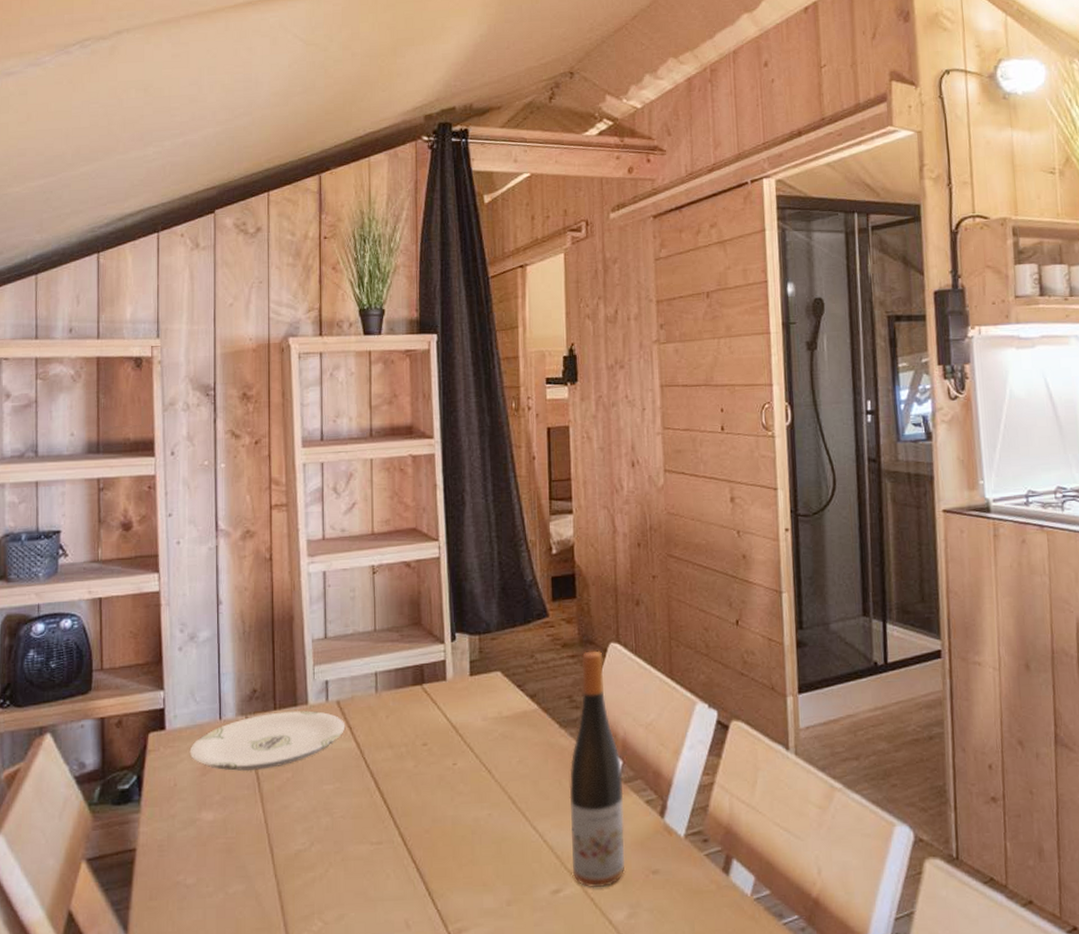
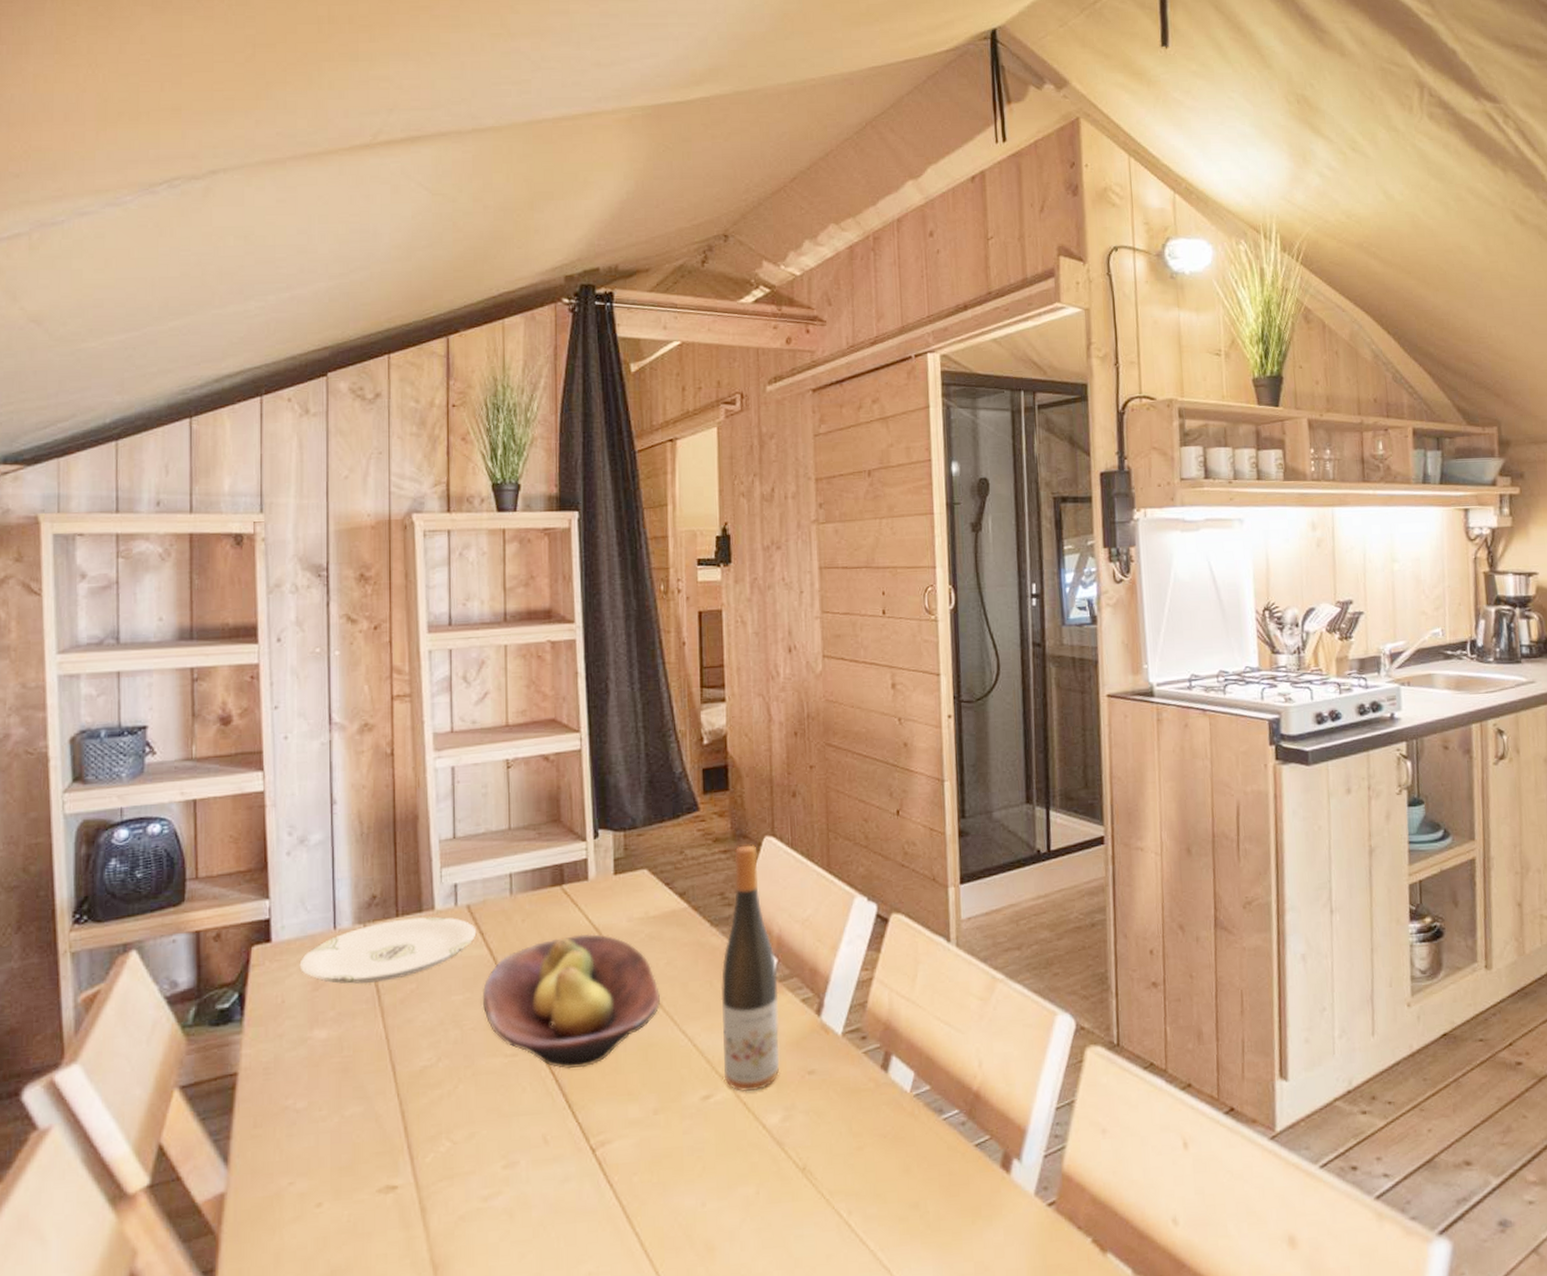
fruit bowl: none [350,731,514,859] -> present [482,933,661,1069]

